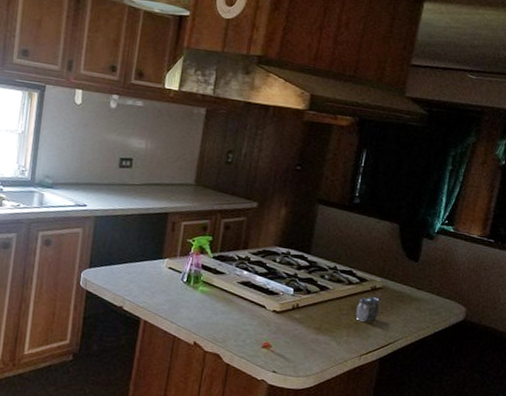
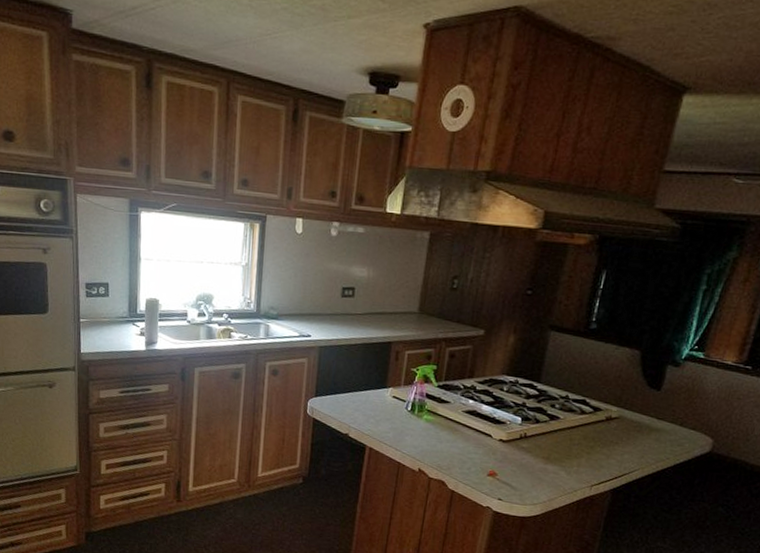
salt and pepper shaker: present [356,297,380,322] -> none [588,427,615,452]

